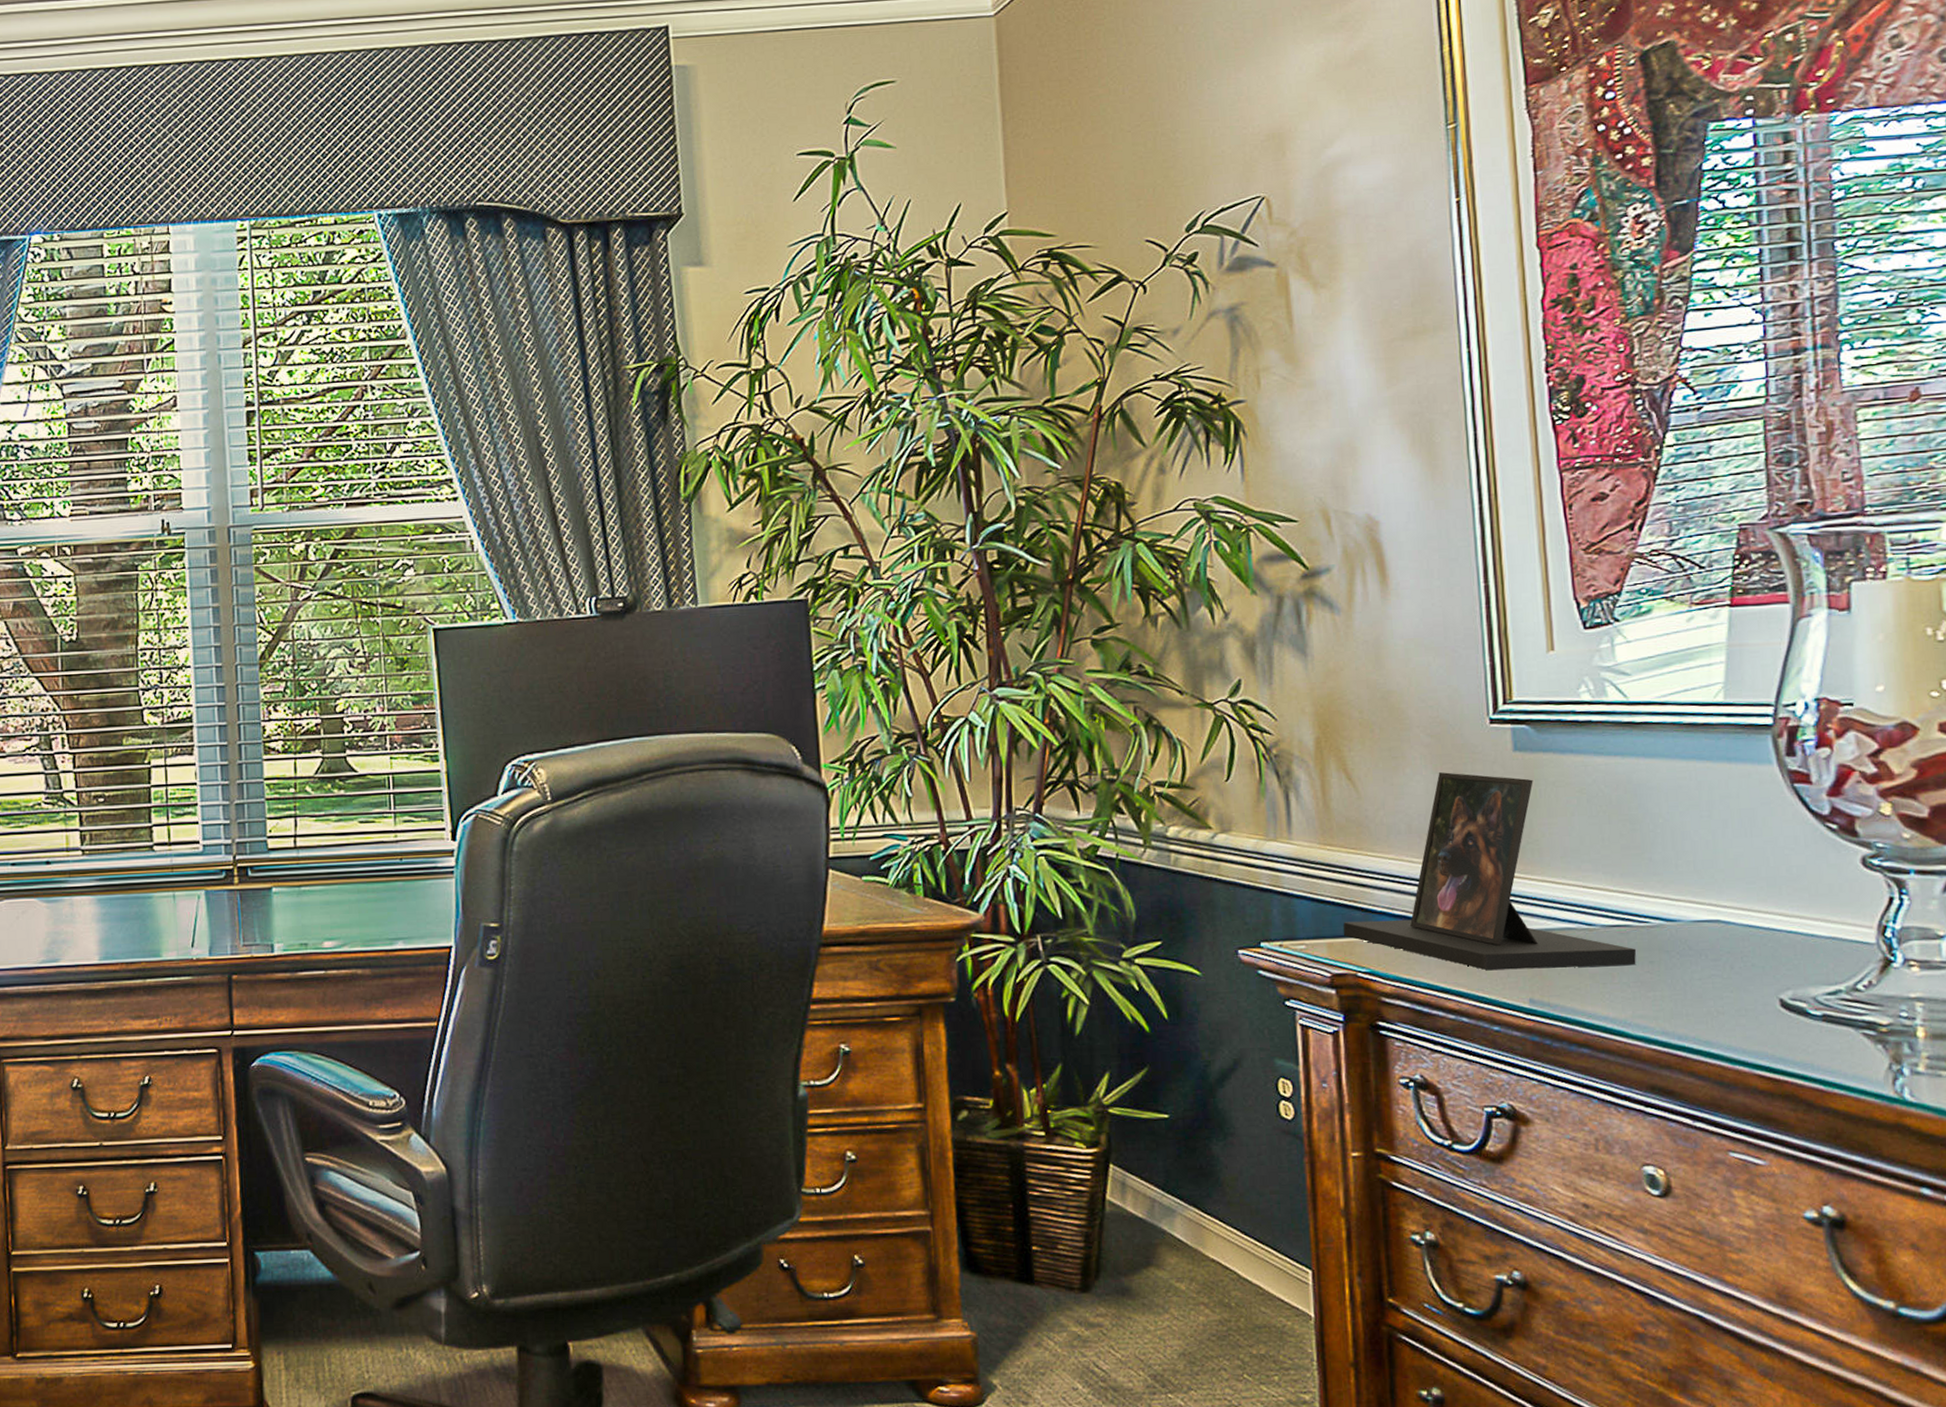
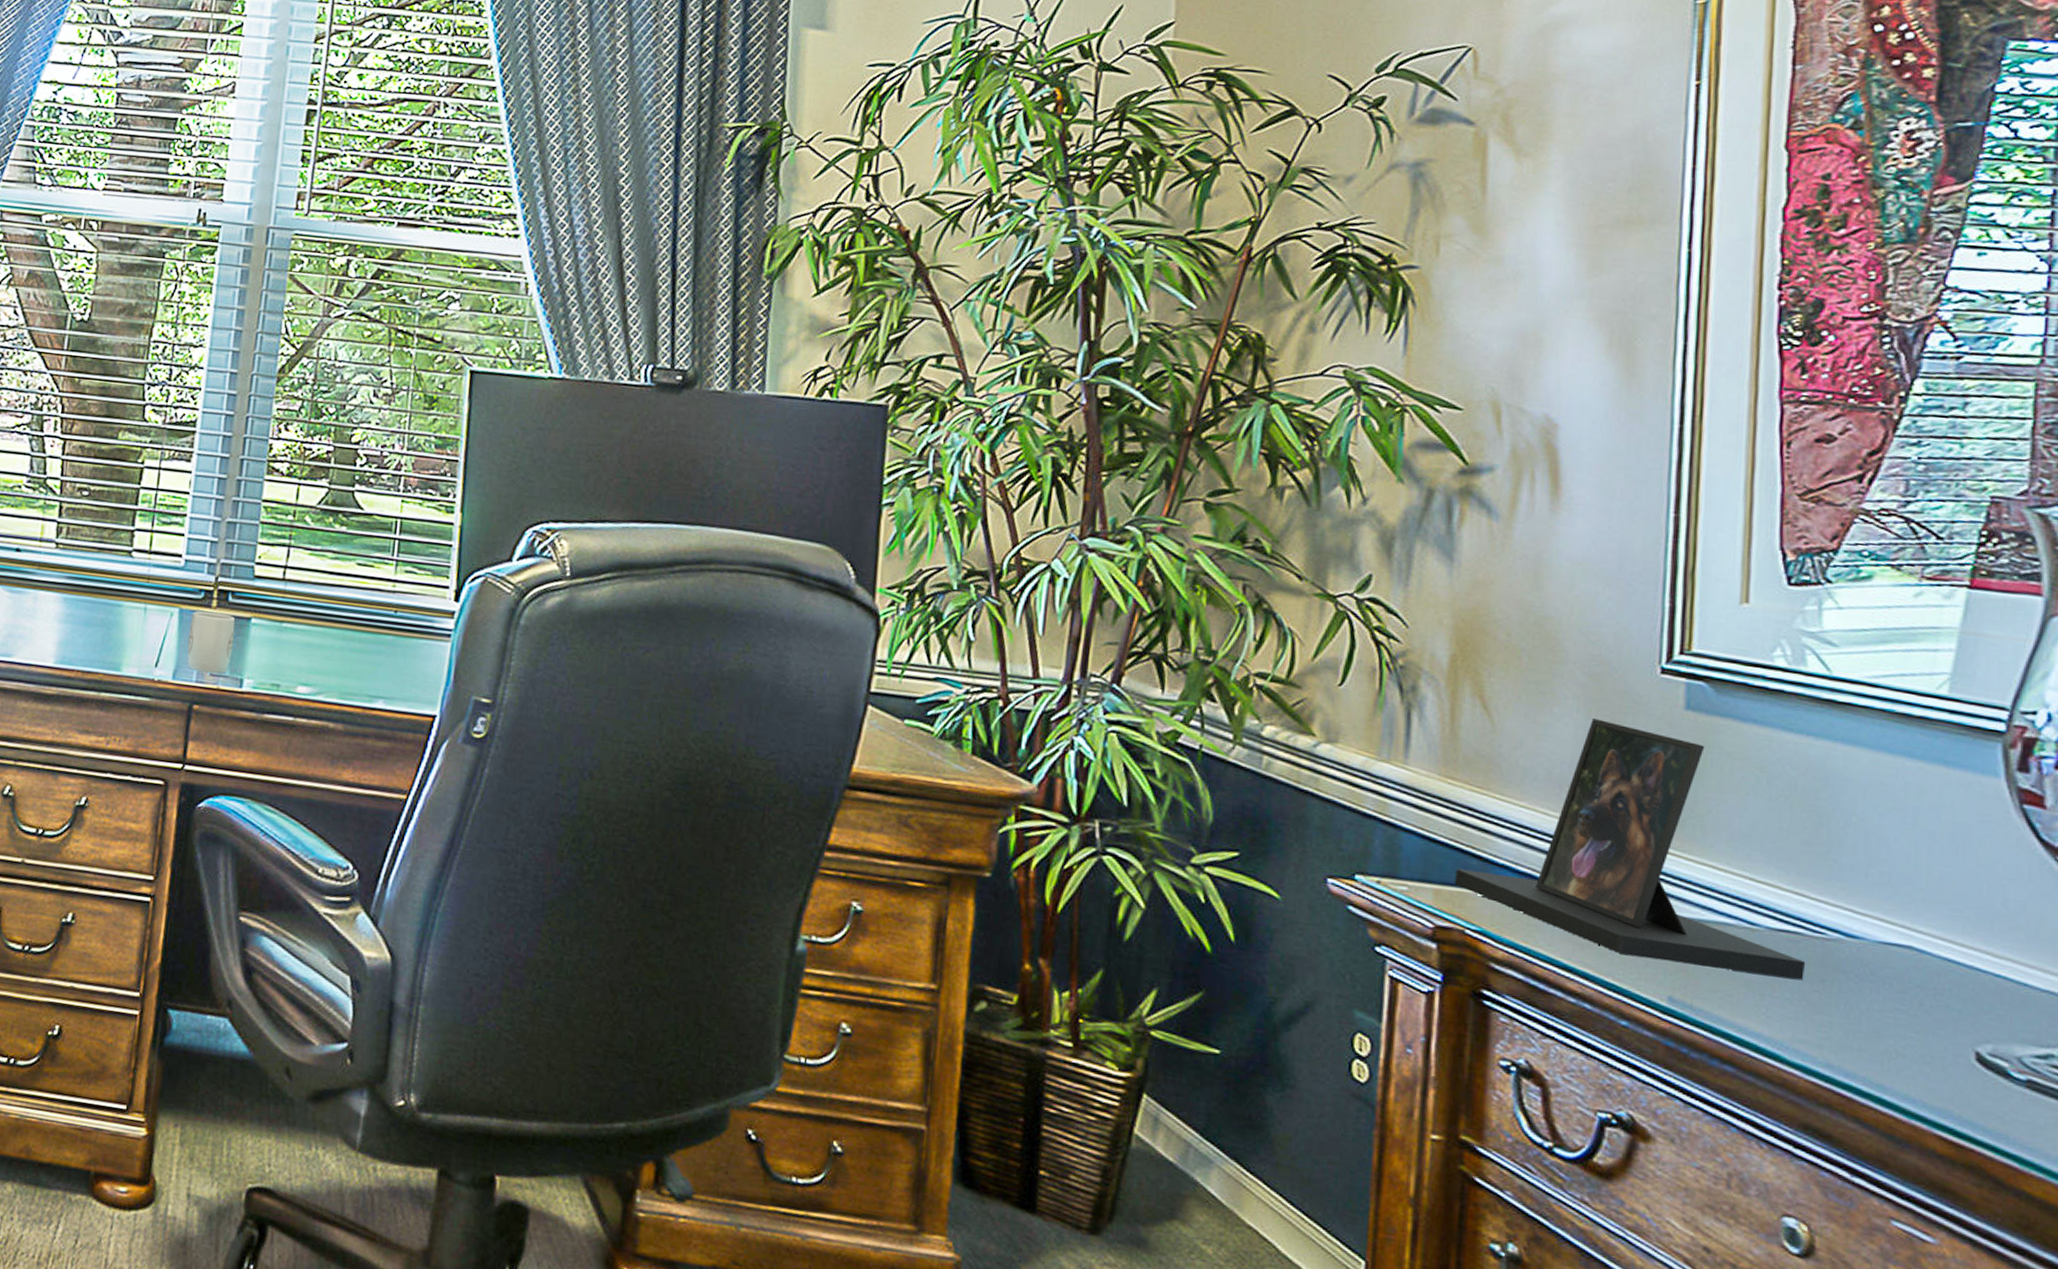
mug: none [217,888,260,945] -> present [187,611,236,674]

